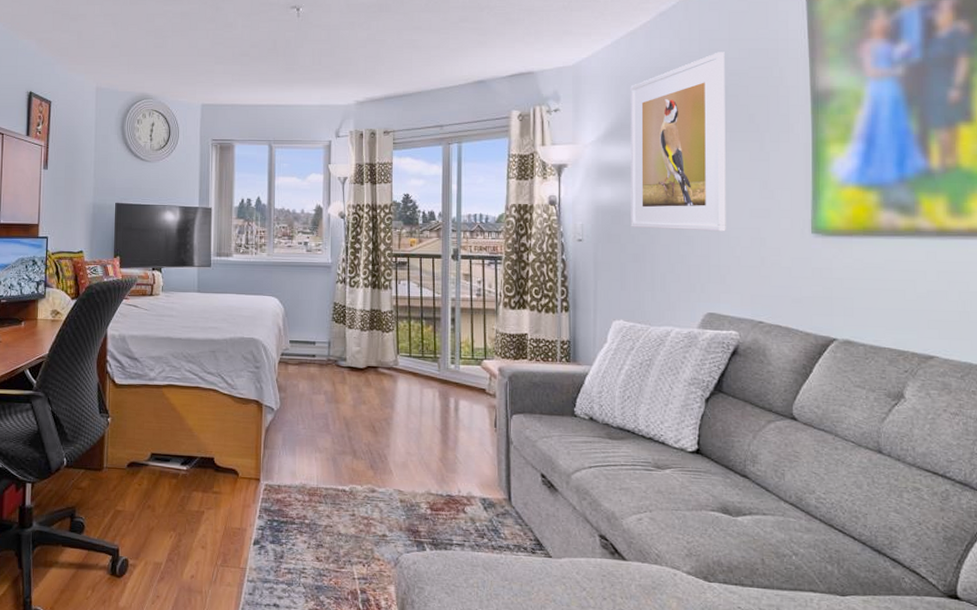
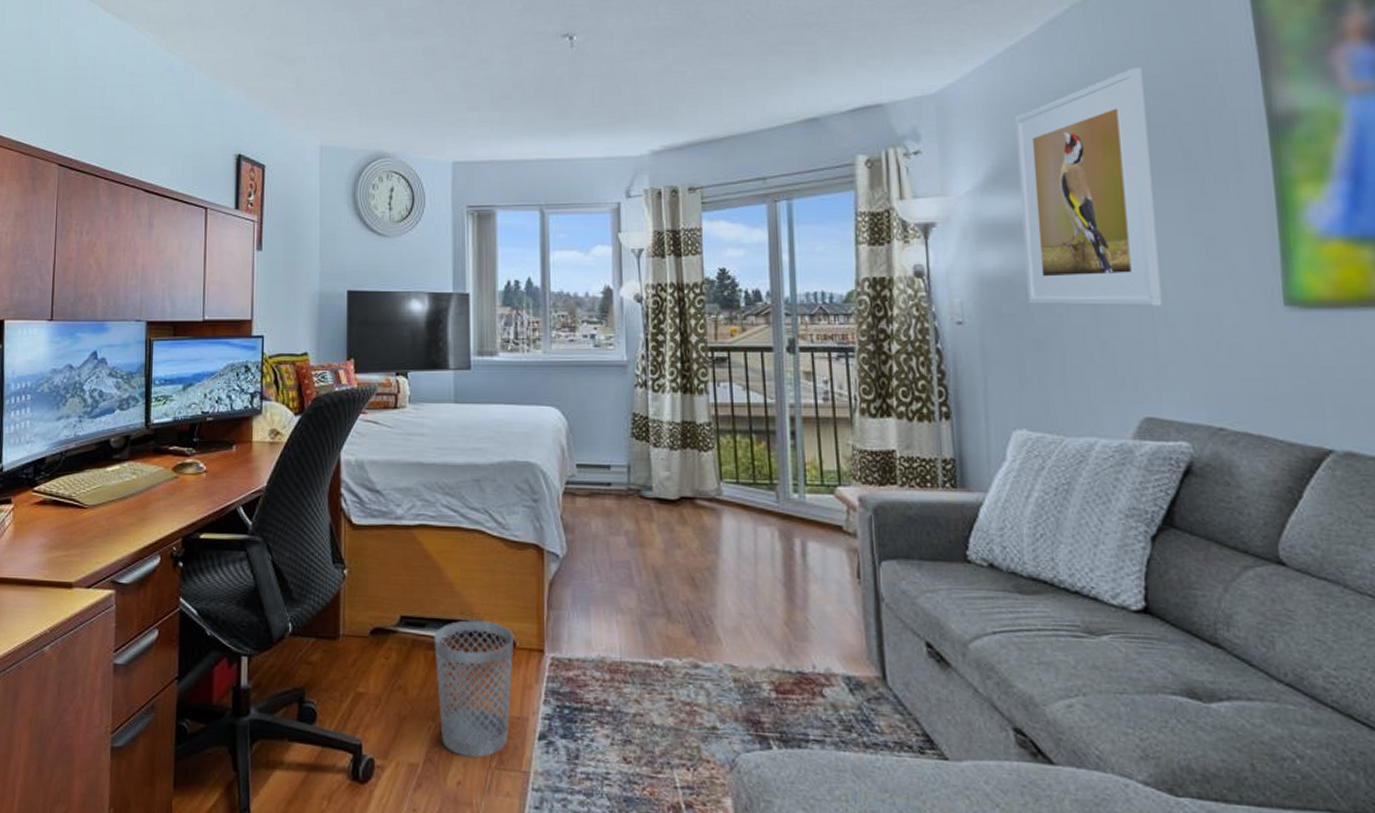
wastebasket: none [176,456,238,558] -> present [434,619,515,758]

